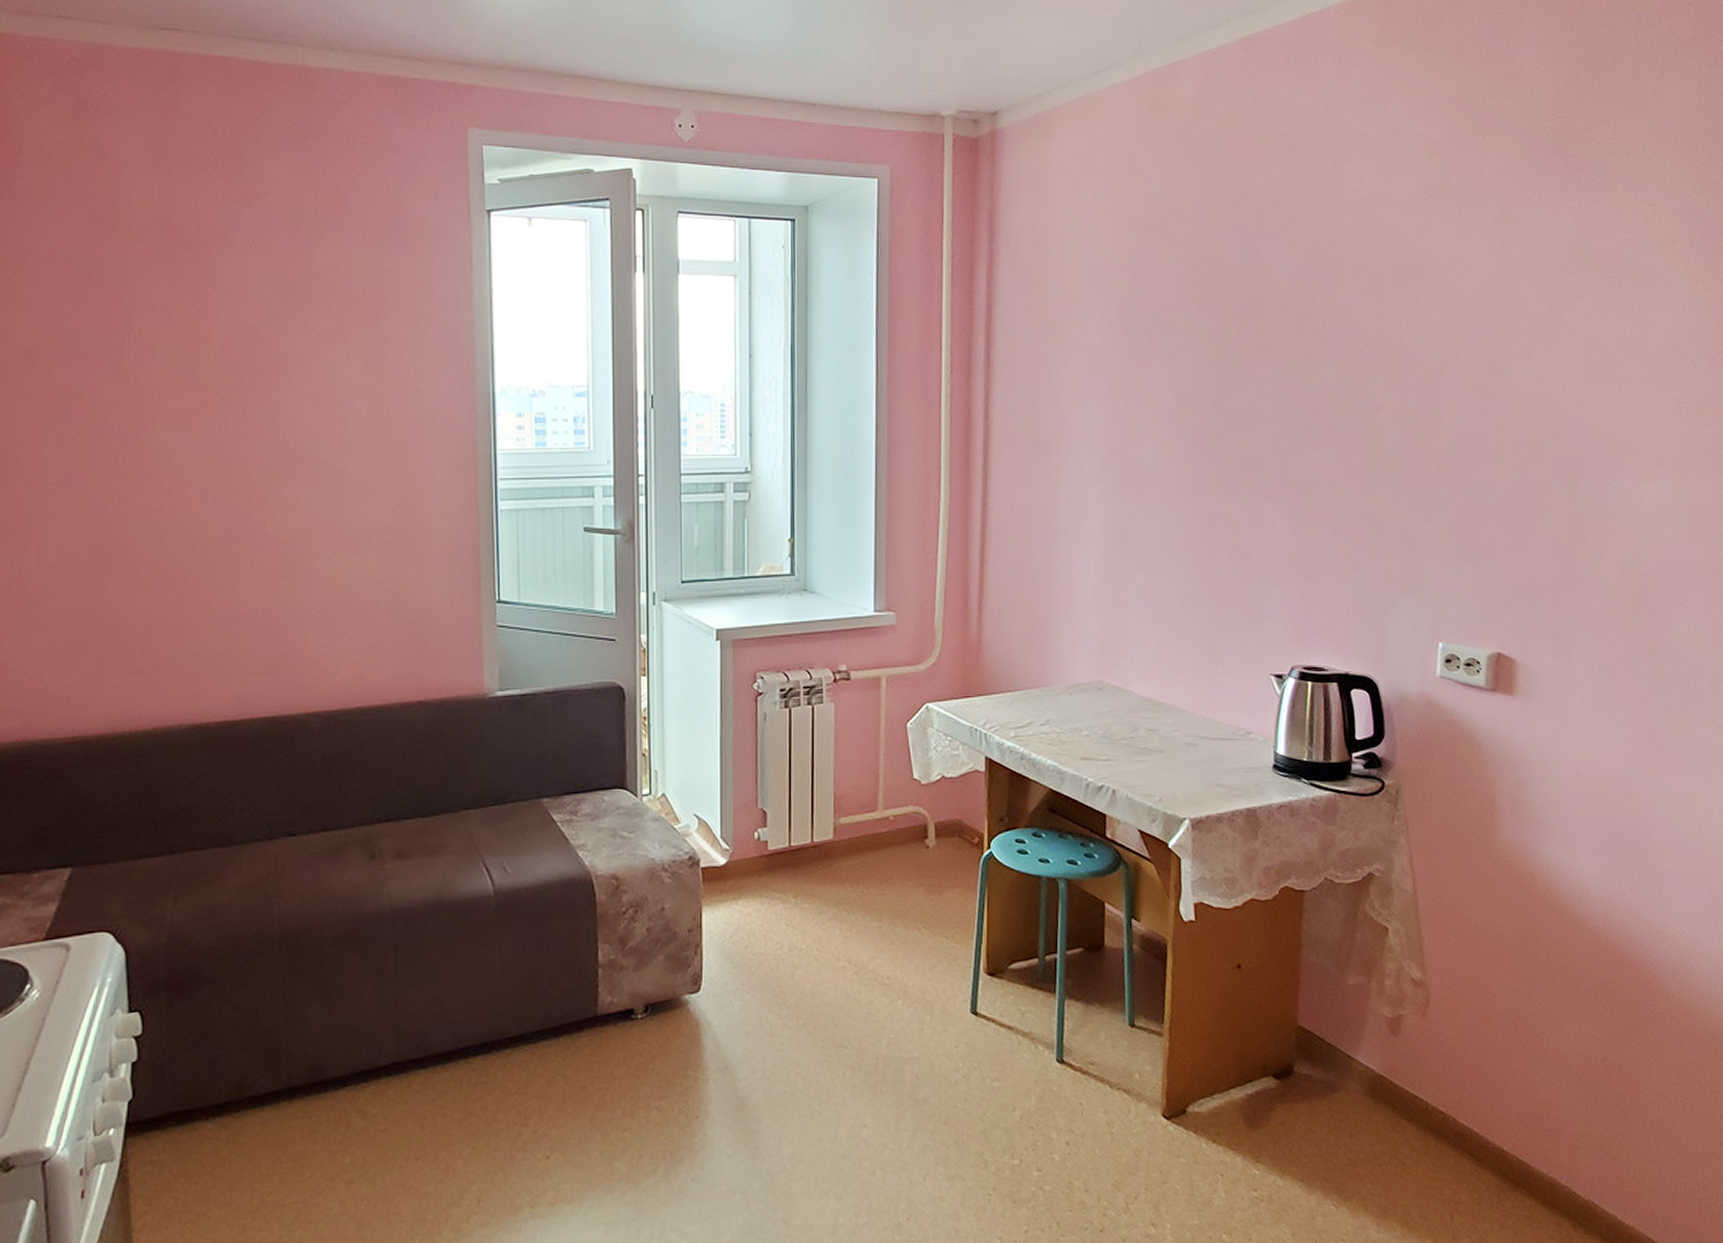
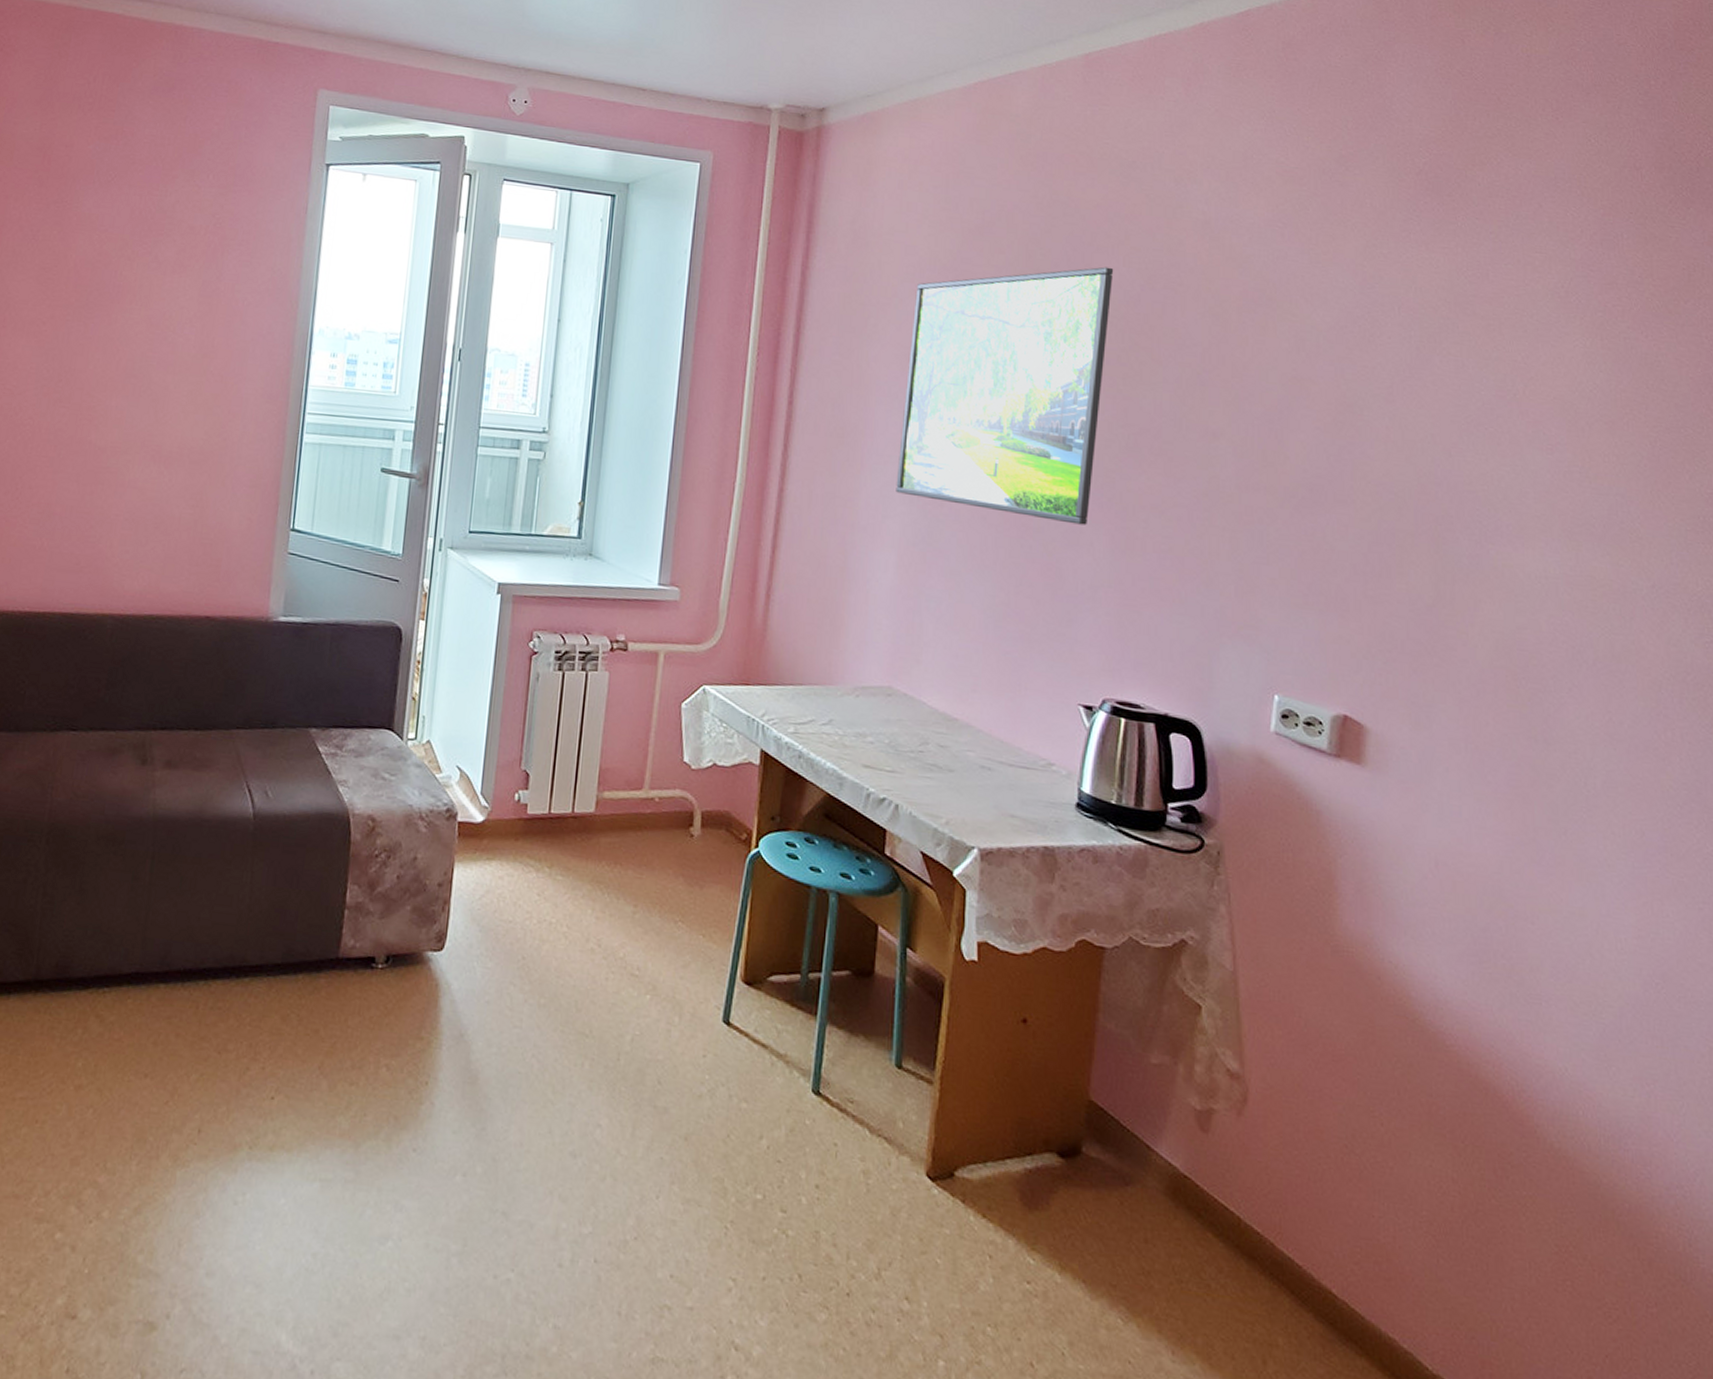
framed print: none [1092,252,1280,506] -> present [896,266,1114,526]

